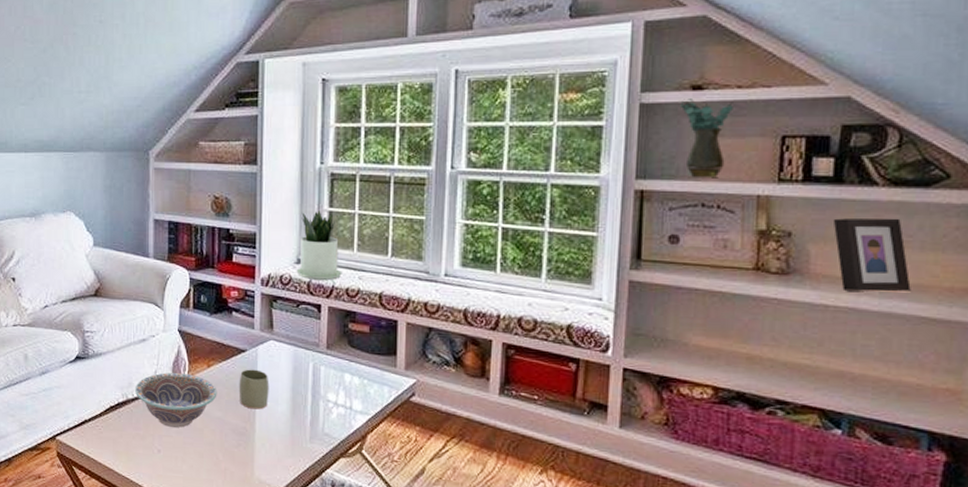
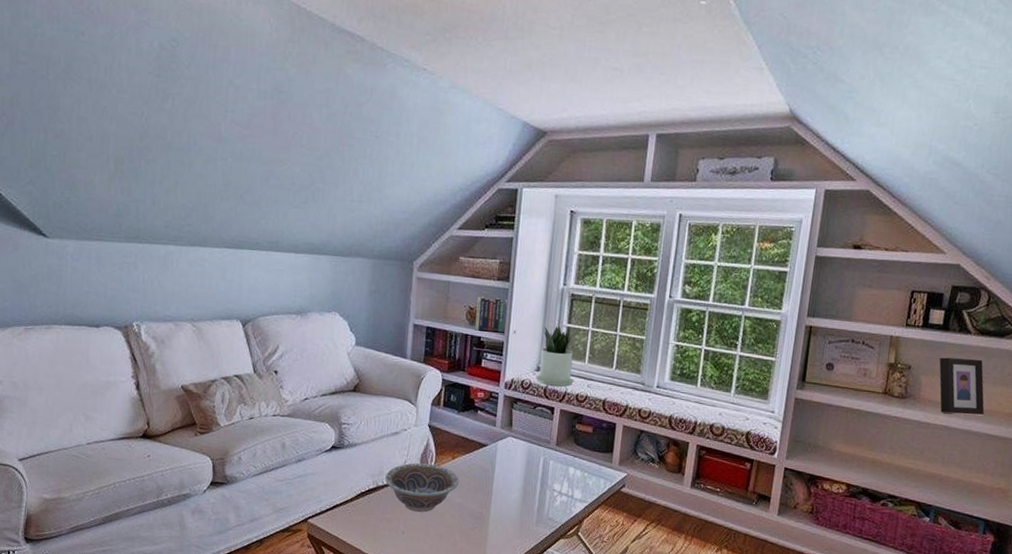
books: none [222,184,270,223] -> present [475,296,516,334]
mug: present [238,369,270,410] -> none [478,461,506,497]
vase: present [680,99,733,179] -> none [844,255,881,321]

